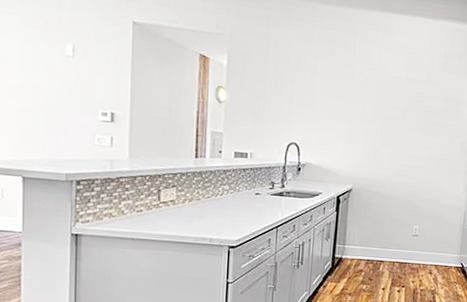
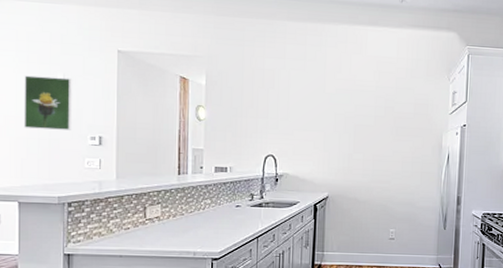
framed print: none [29,42,83,104] -> present [24,75,73,130]

